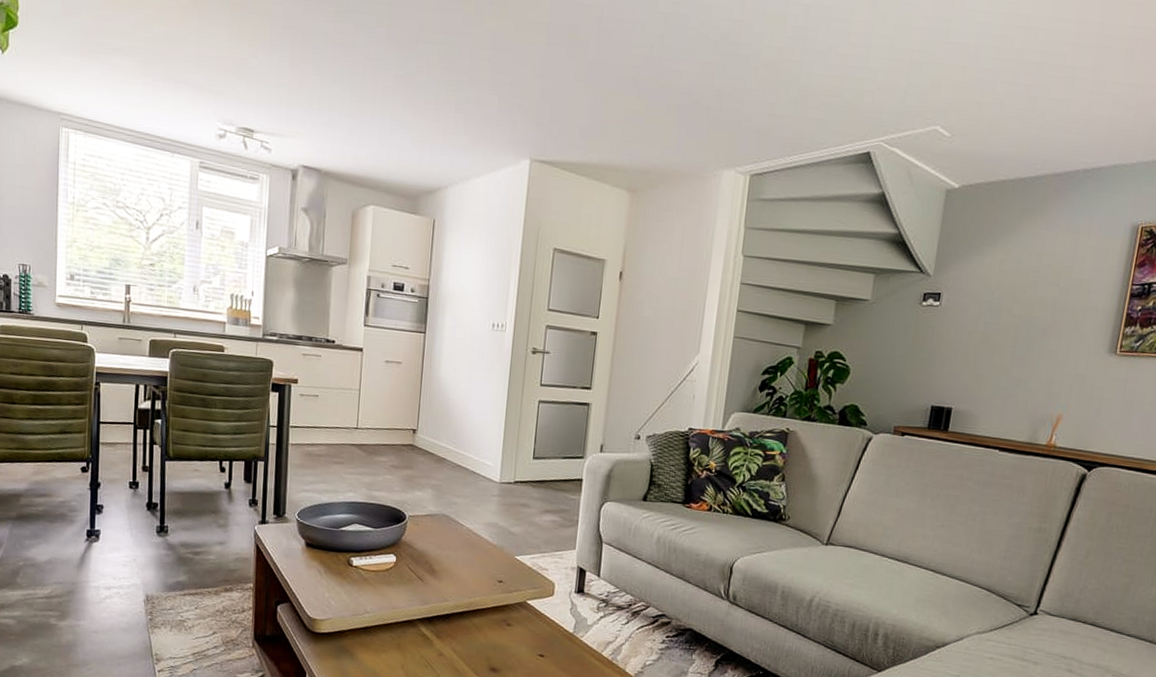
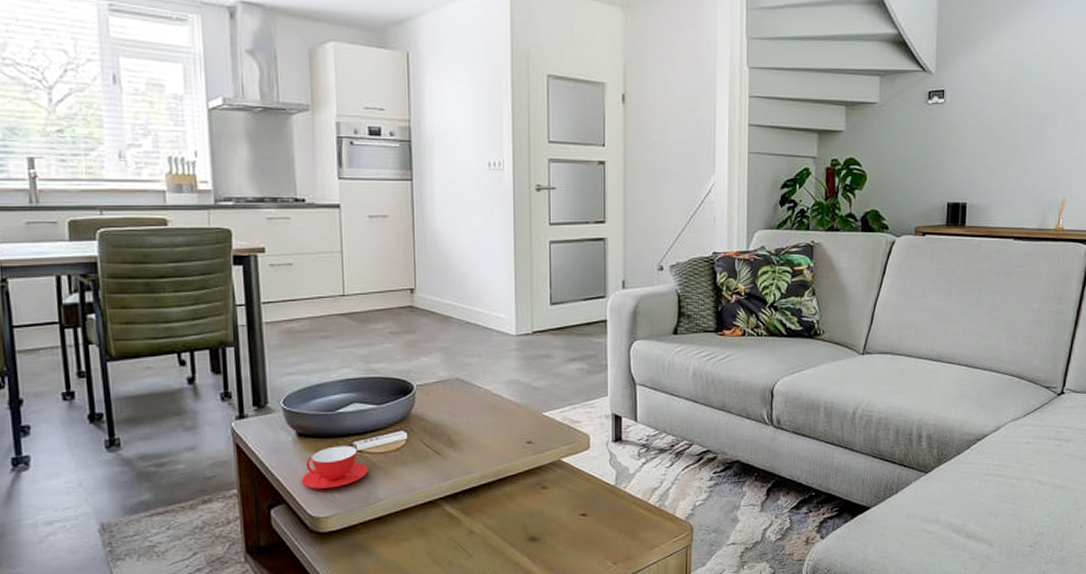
teacup: none [304,559,361,596] -> present [300,445,369,489]

